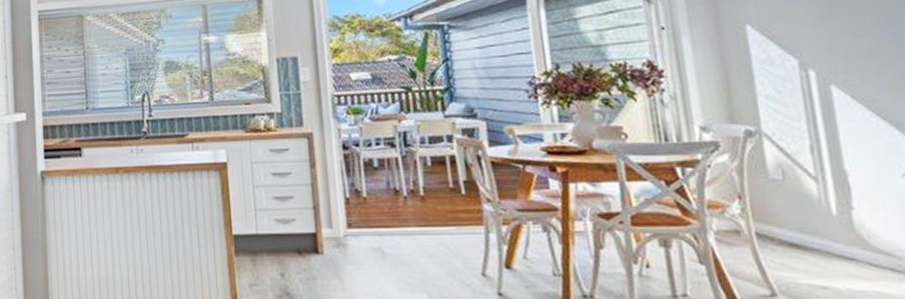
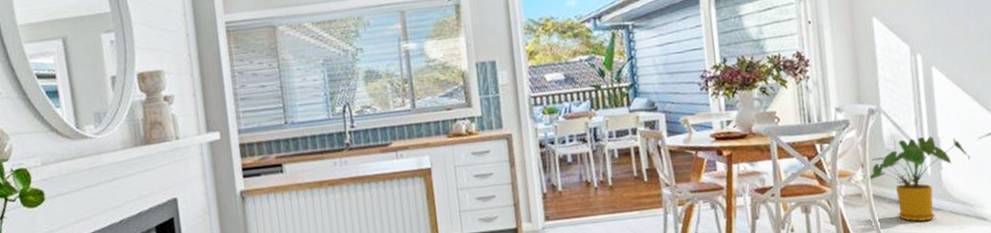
house plant: none [748,168,894,271] -> present [868,136,971,222]

